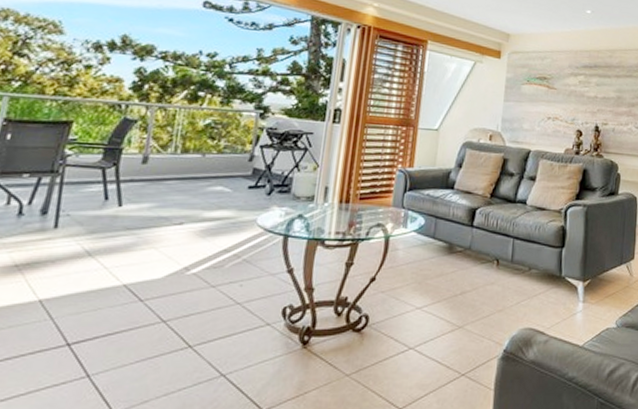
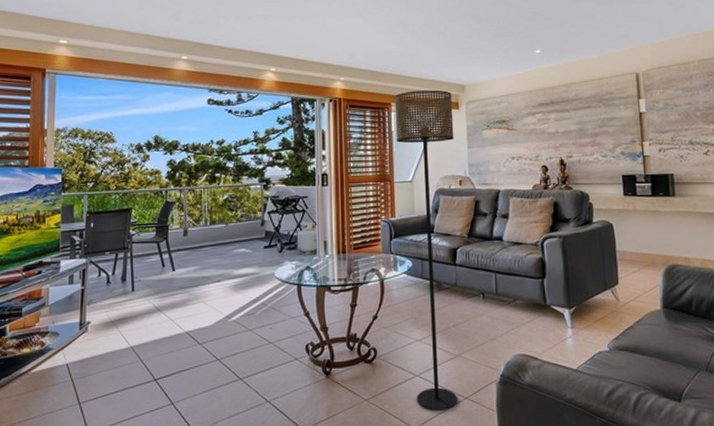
floor lamp: none [407,30,496,389] -> present [394,90,457,411]

